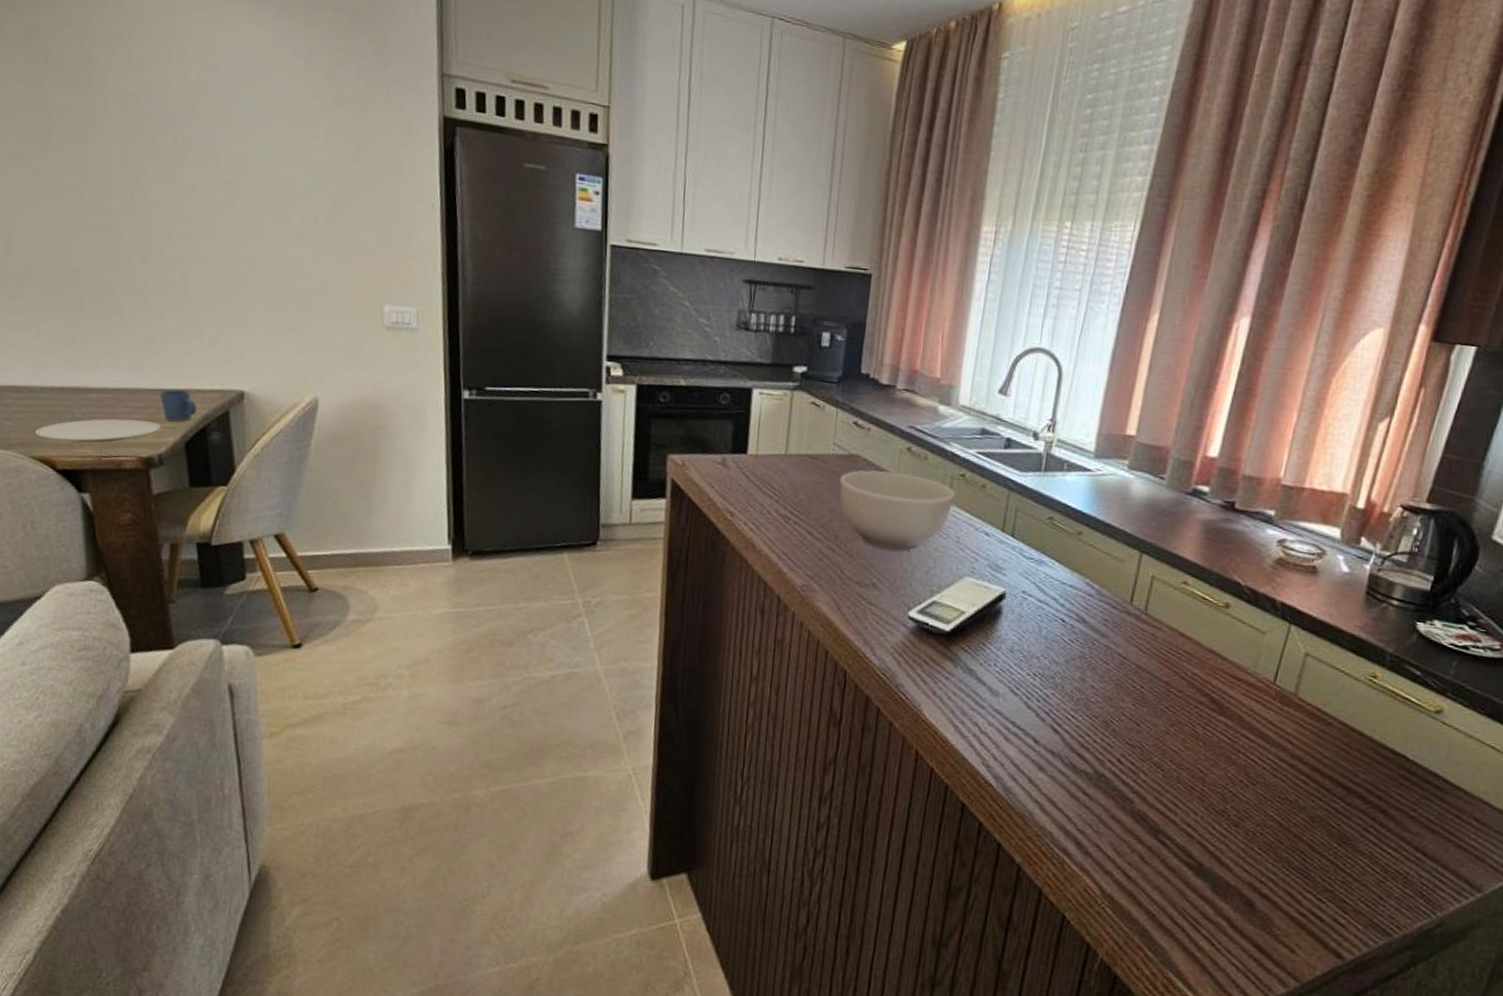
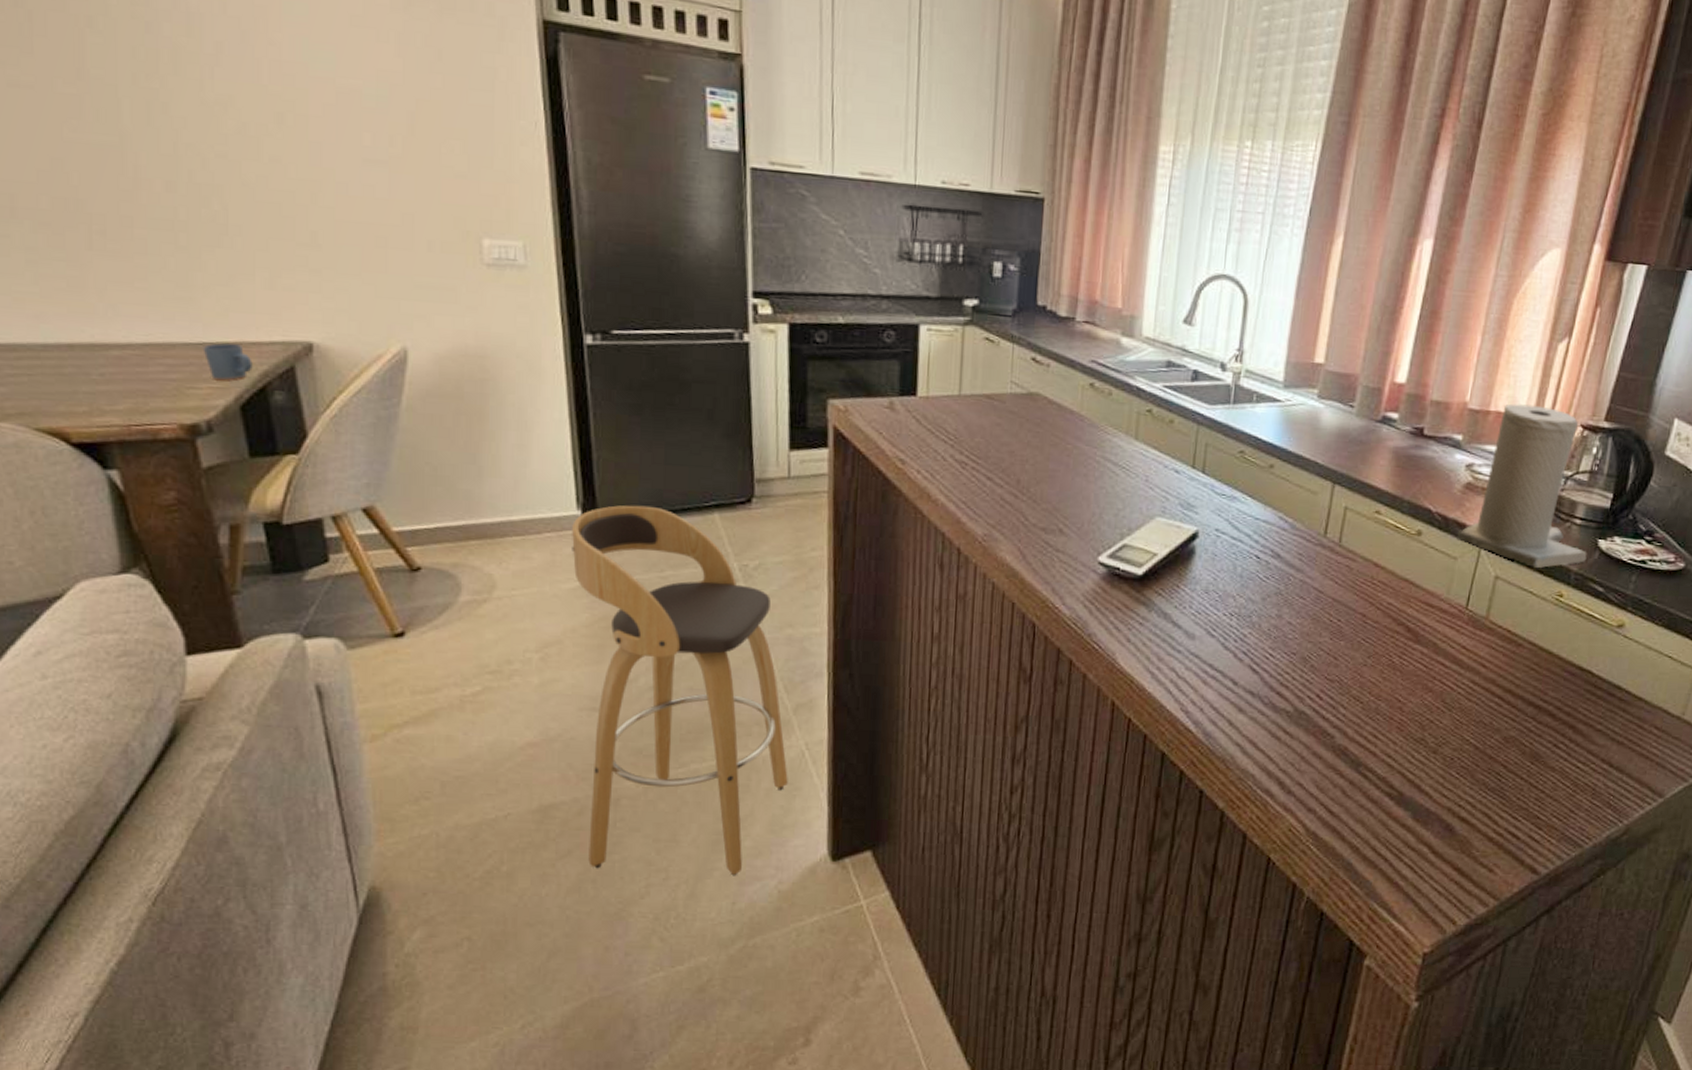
plate: present [35,418,160,443] -> none [38,379,206,409]
bar stool: none [440,542,616,886] -> present [572,505,788,876]
bowl: present [839,470,955,552] -> none [1019,409,1142,494]
paper towel: none [1266,481,1404,648] -> present [1456,403,1587,568]

